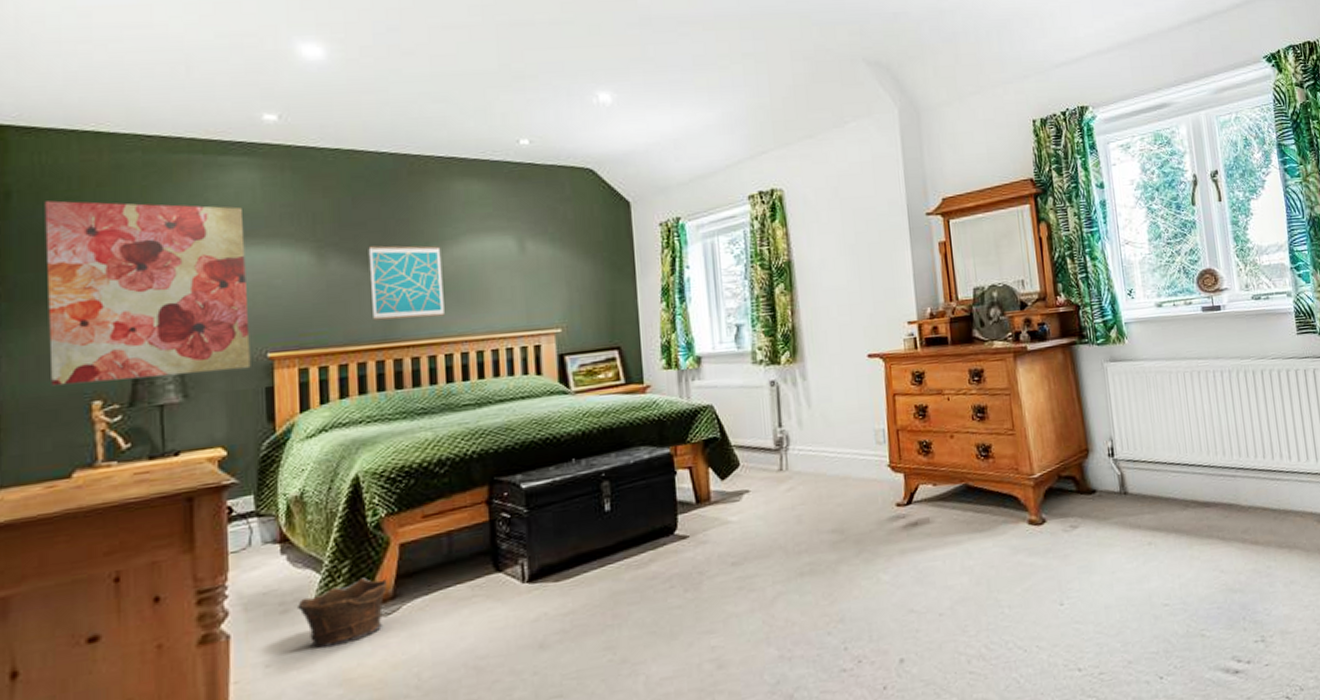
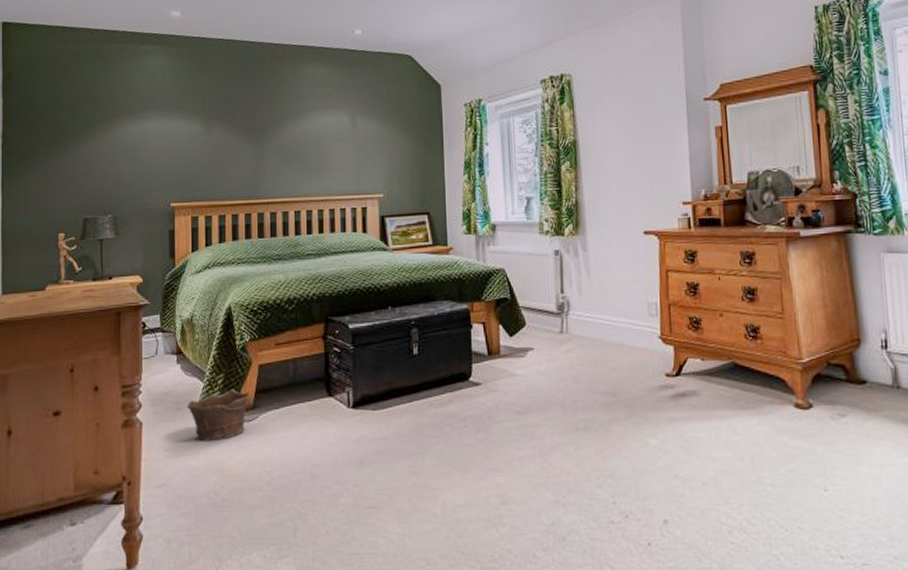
wall art: present [44,200,251,386] -> none [32,79,160,220]
wall art: present [368,245,444,320] -> none [241,119,295,180]

